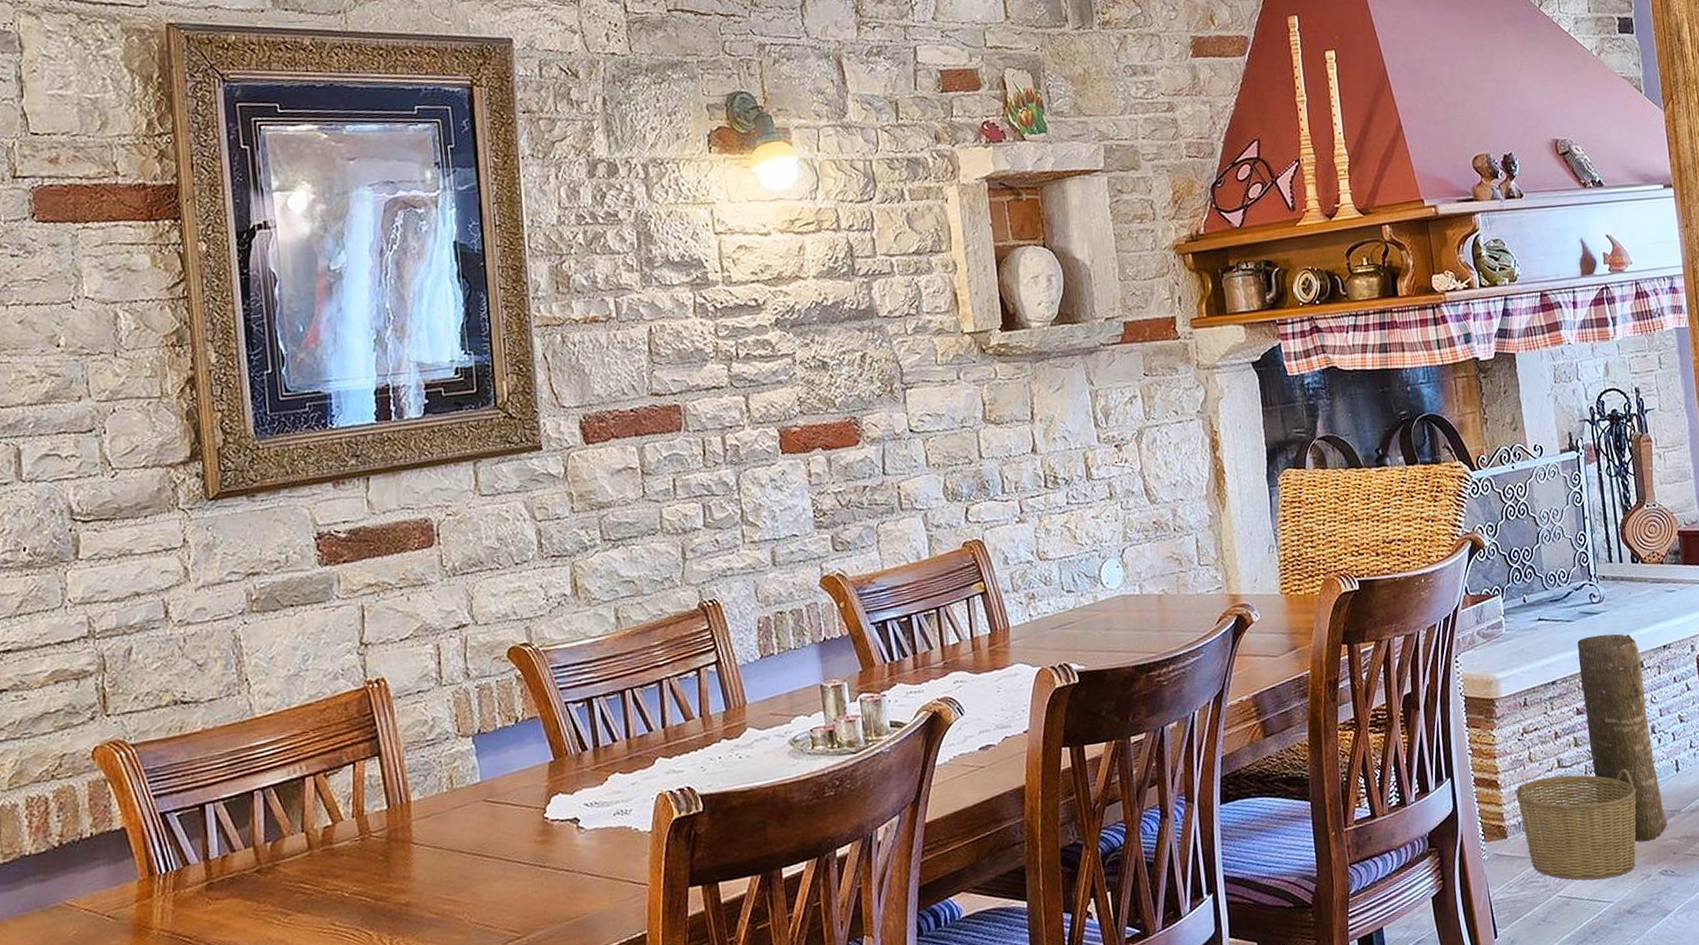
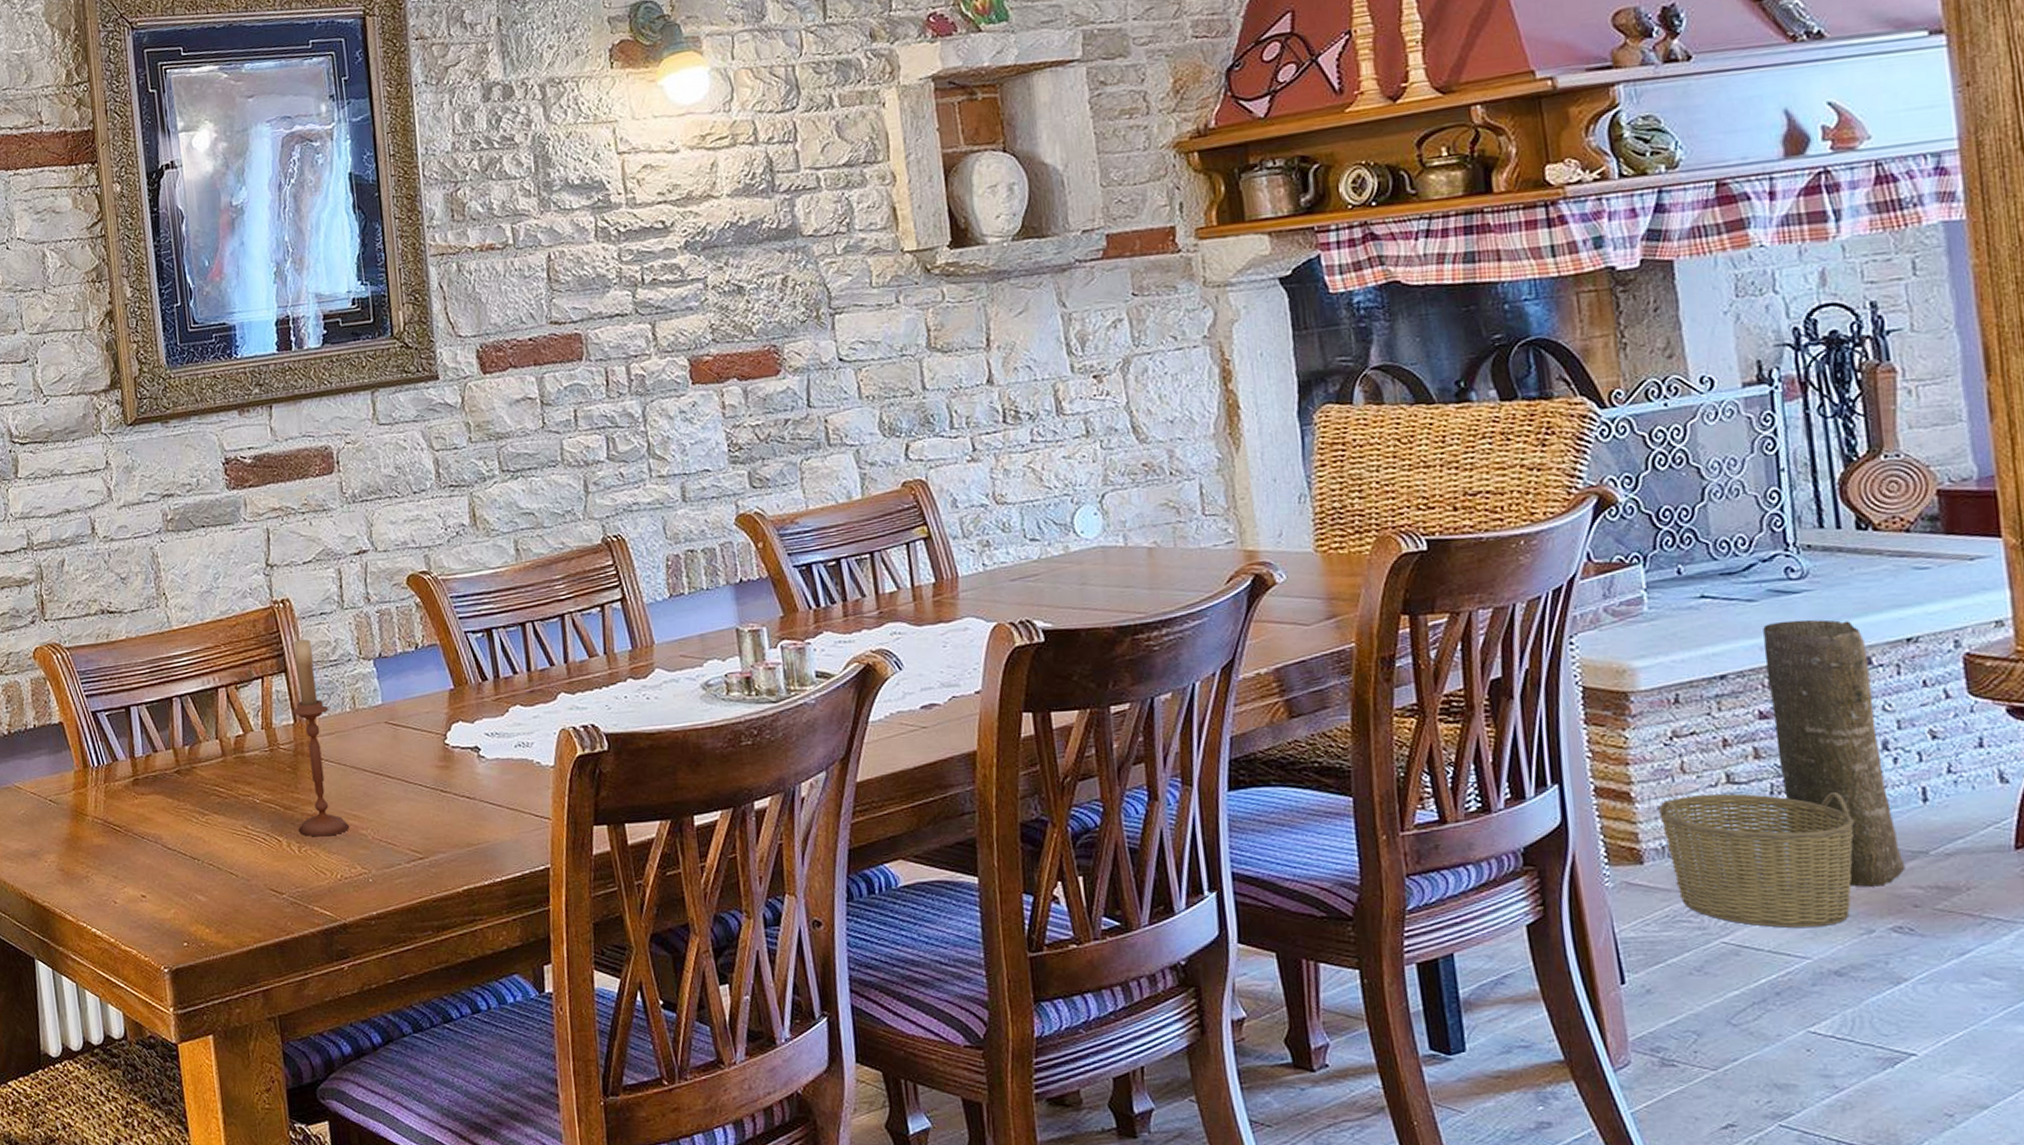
candlestick: none [386,714,446,927] -> present [292,634,350,837]

